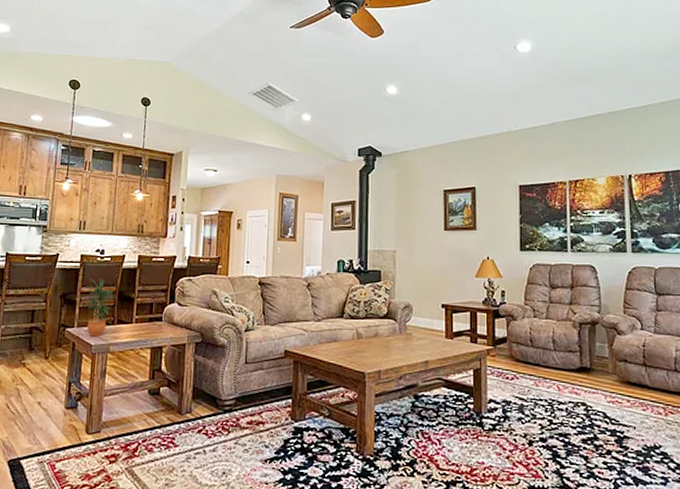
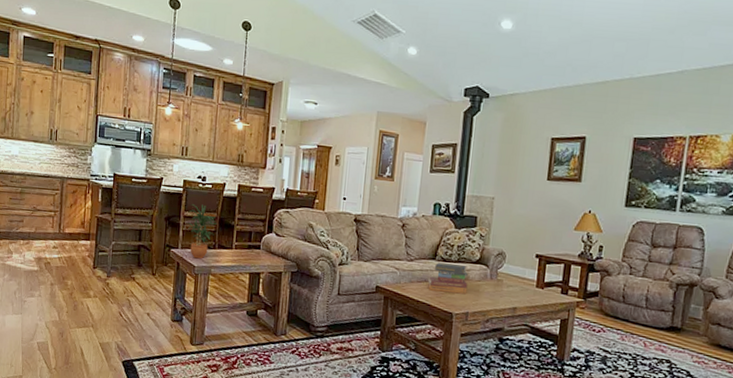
books: none [338,320,378,352] -> present [428,262,468,295]

